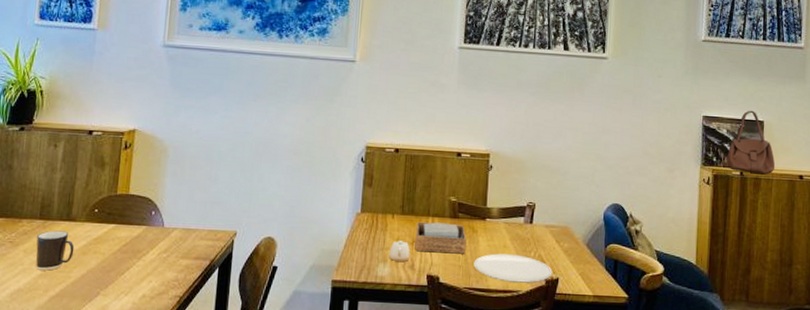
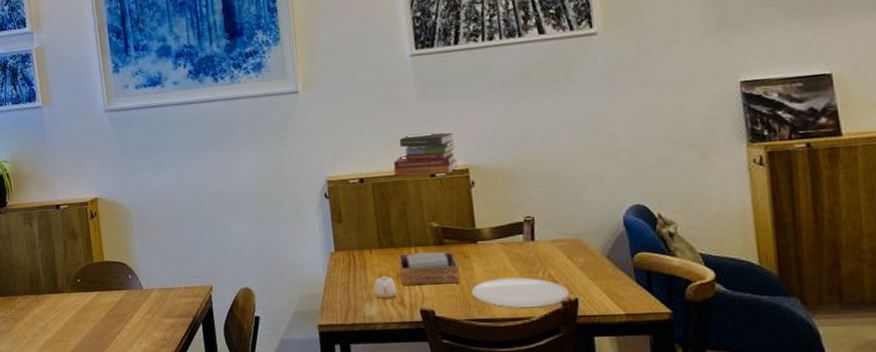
mug: present [35,230,75,271] -> none [32,303,68,341]
books: none [426,116,482,156] -> present [393,132,457,177]
handbag: present [727,110,775,175] -> none [783,63,859,143]

